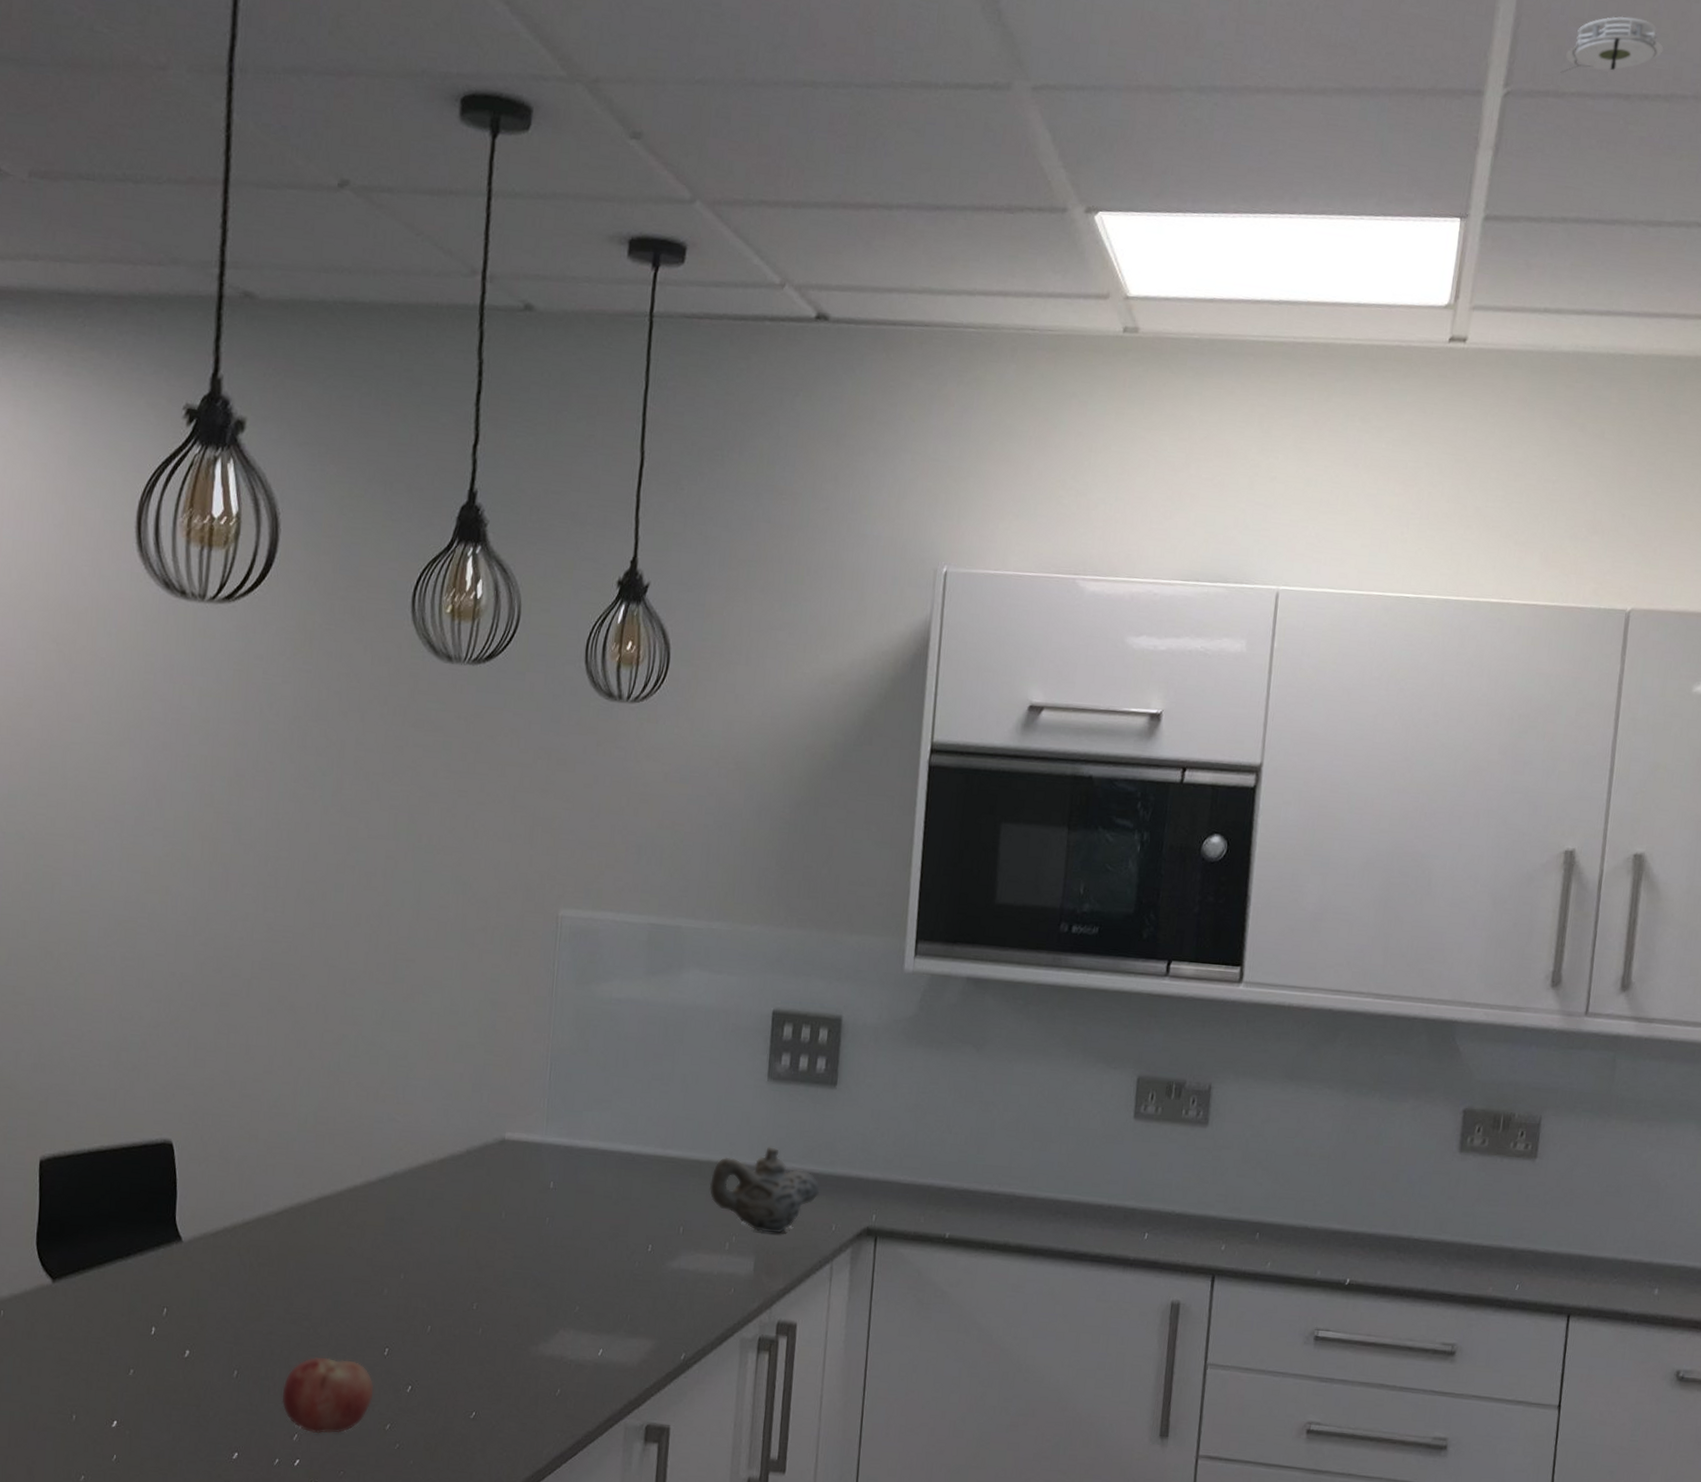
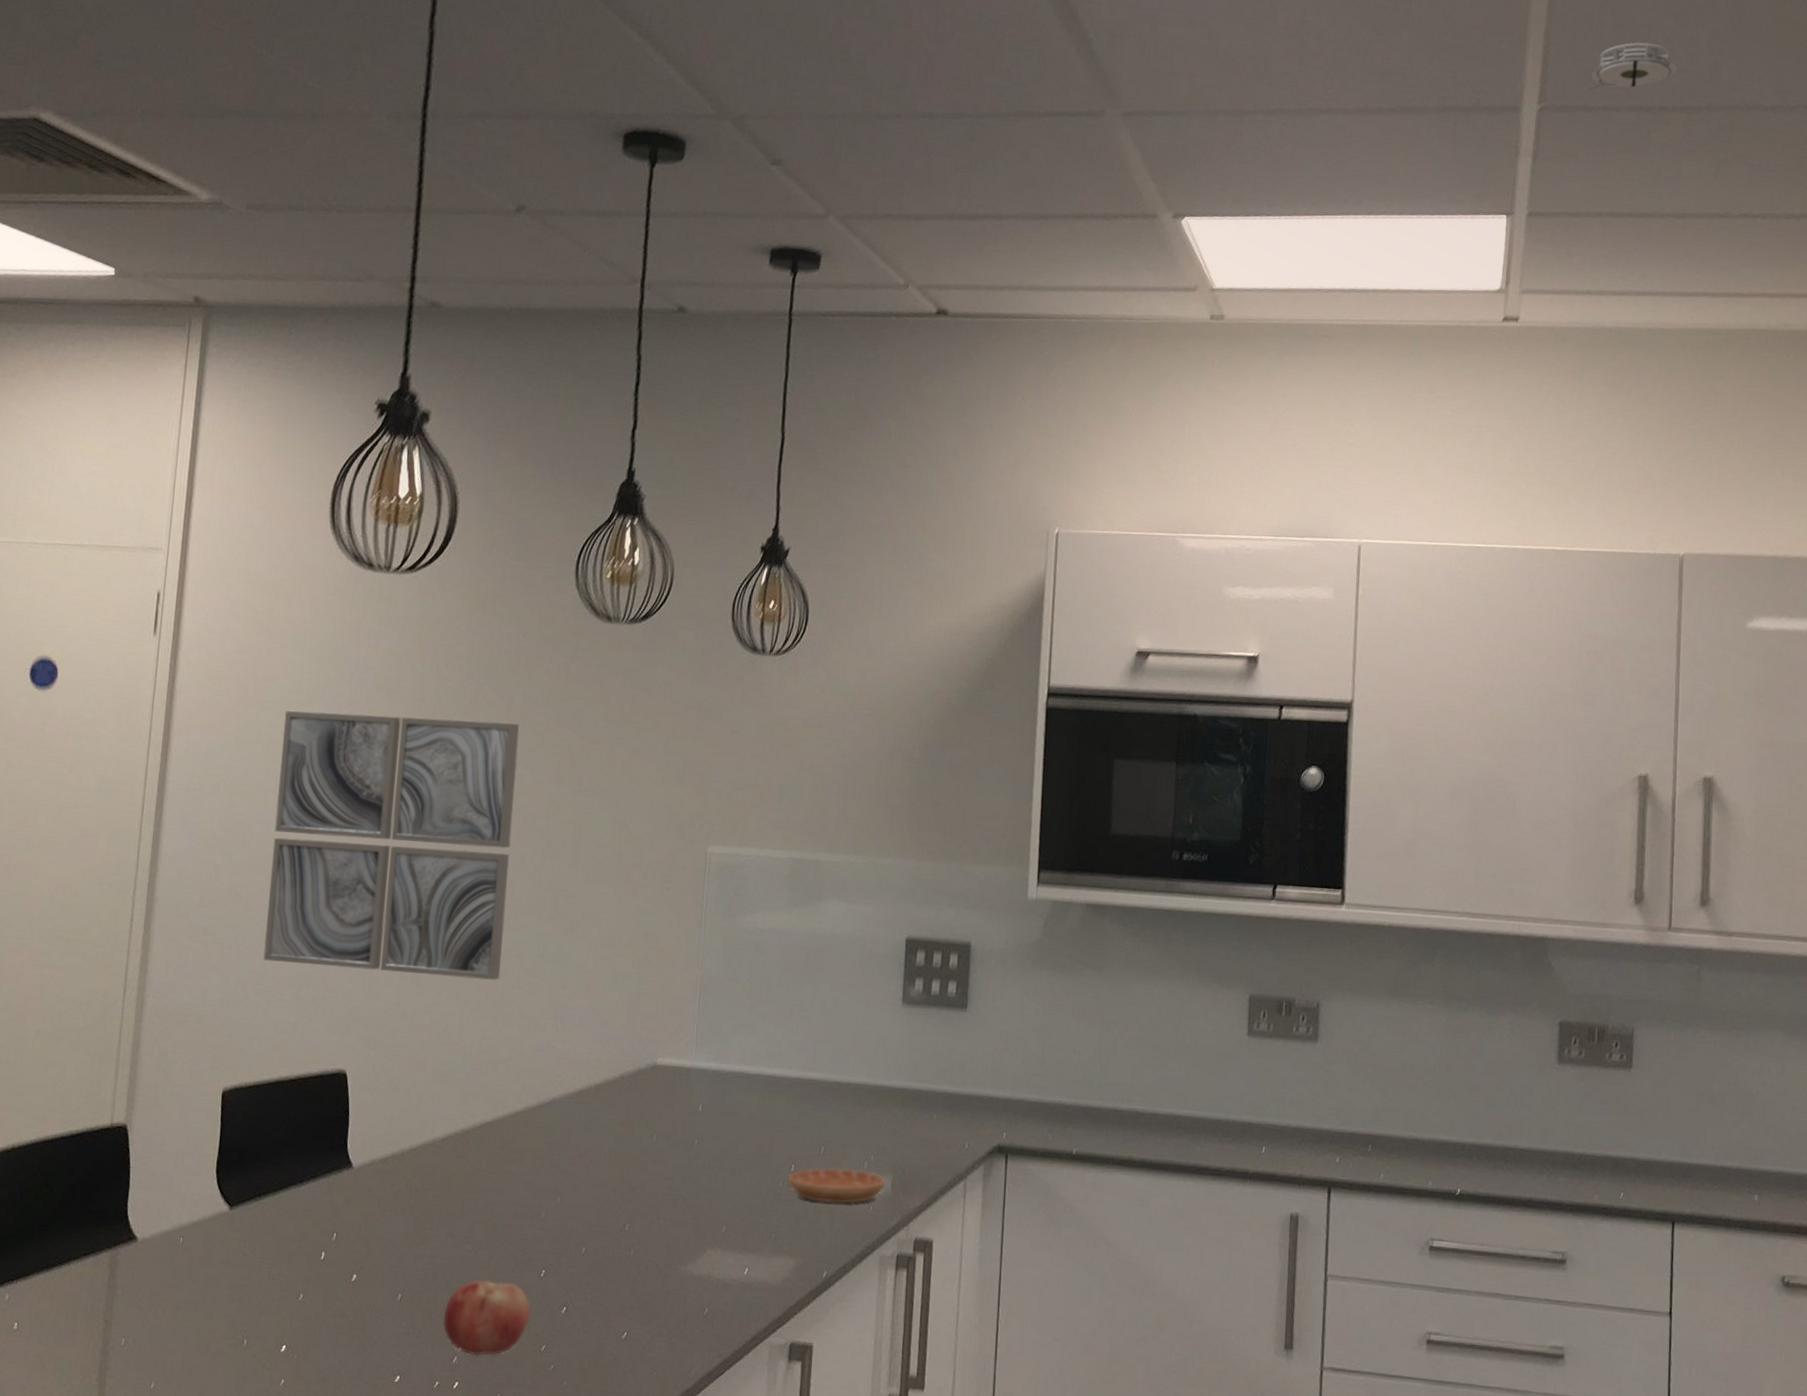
wall art: none [79,753,353,1048] -> present [263,711,520,981]
saucer: none [644,1248,748,1285] -> present [787,1167,886,1204]
teapot: present [709,1147,820,1234] -> none [848,1068,953,1152]

